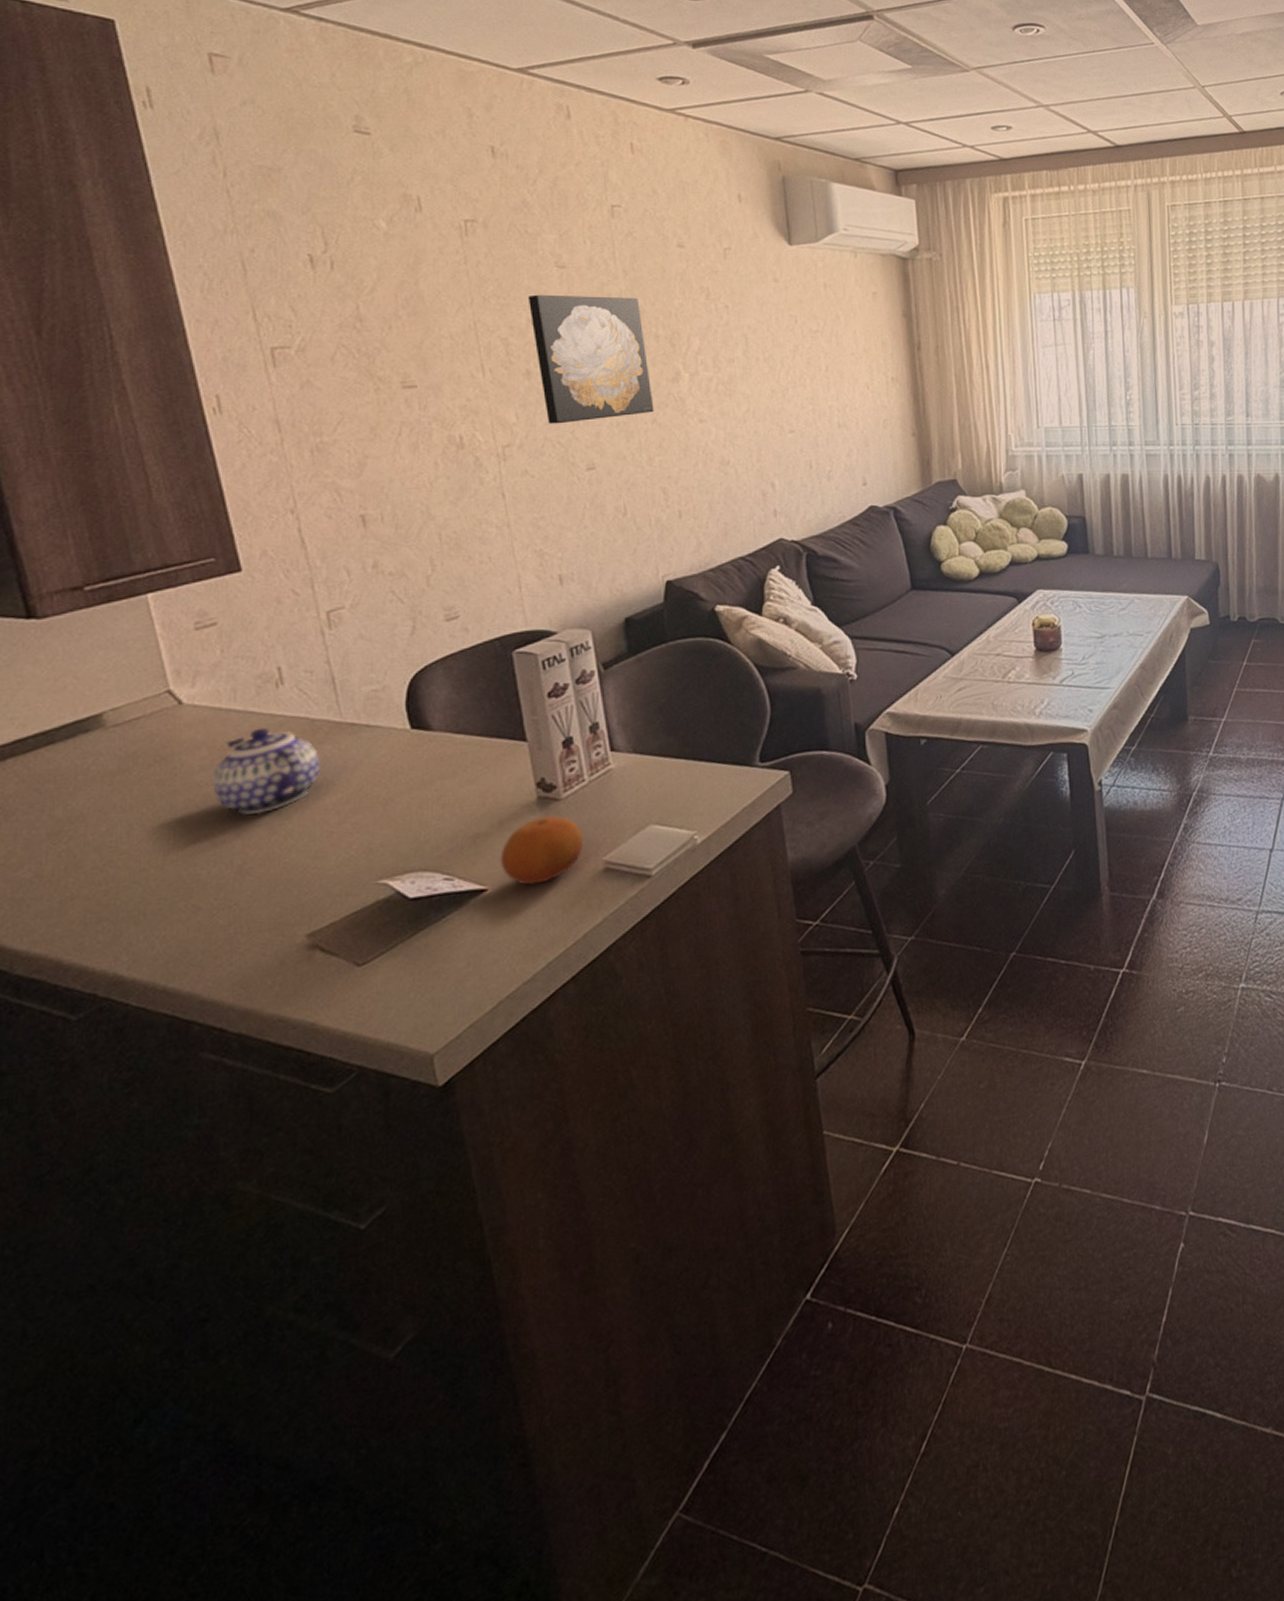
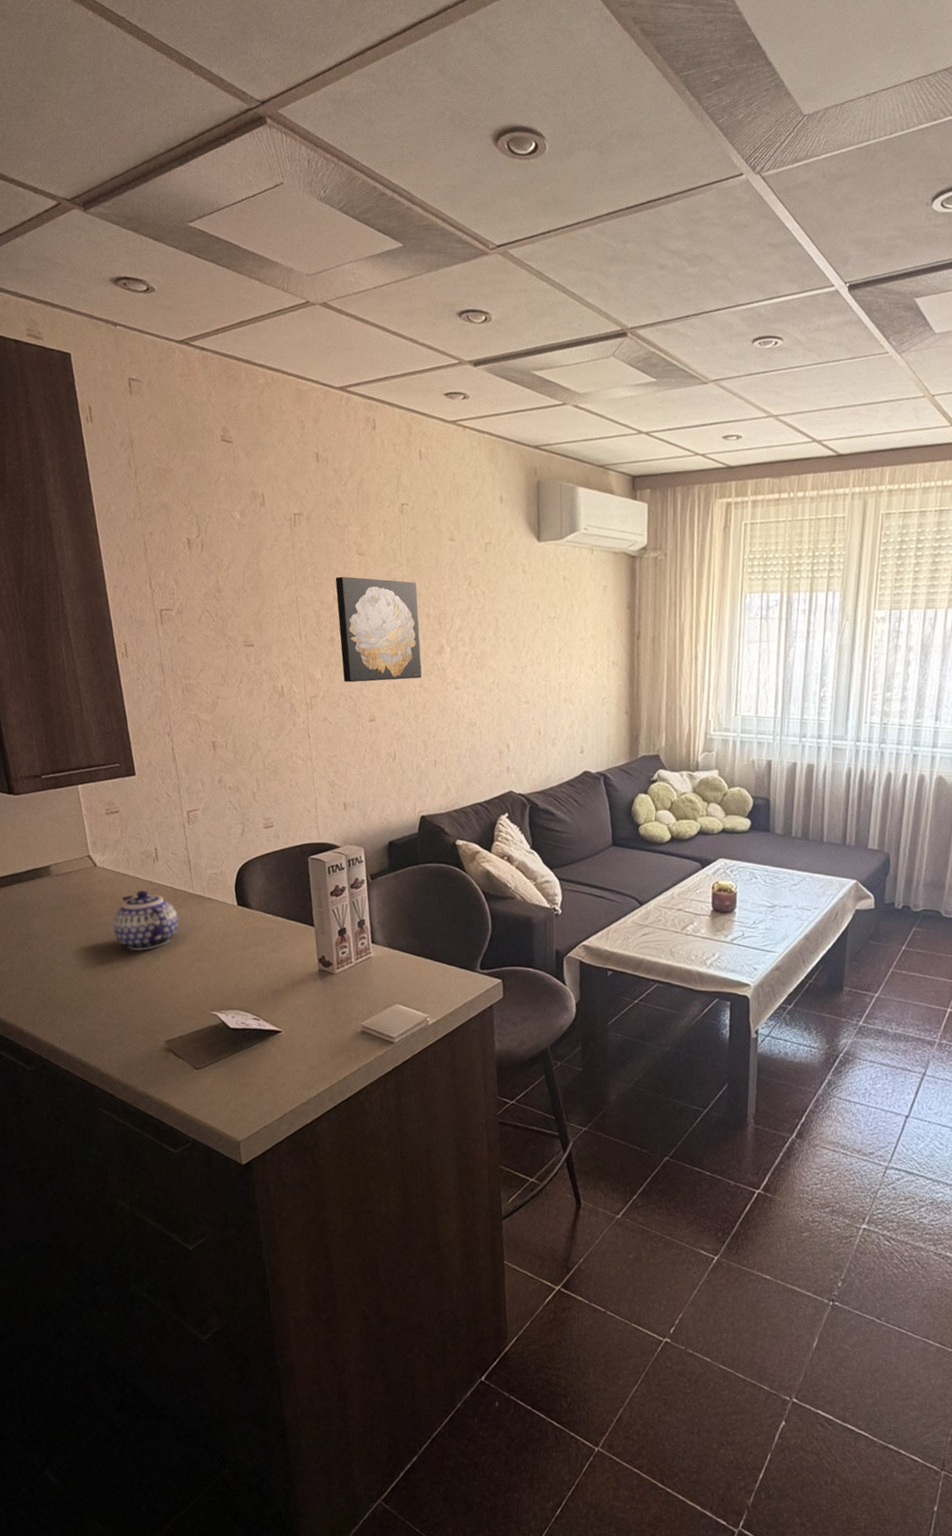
fruit: present [500,815,583,886] -> none [291,984,349,1034]

